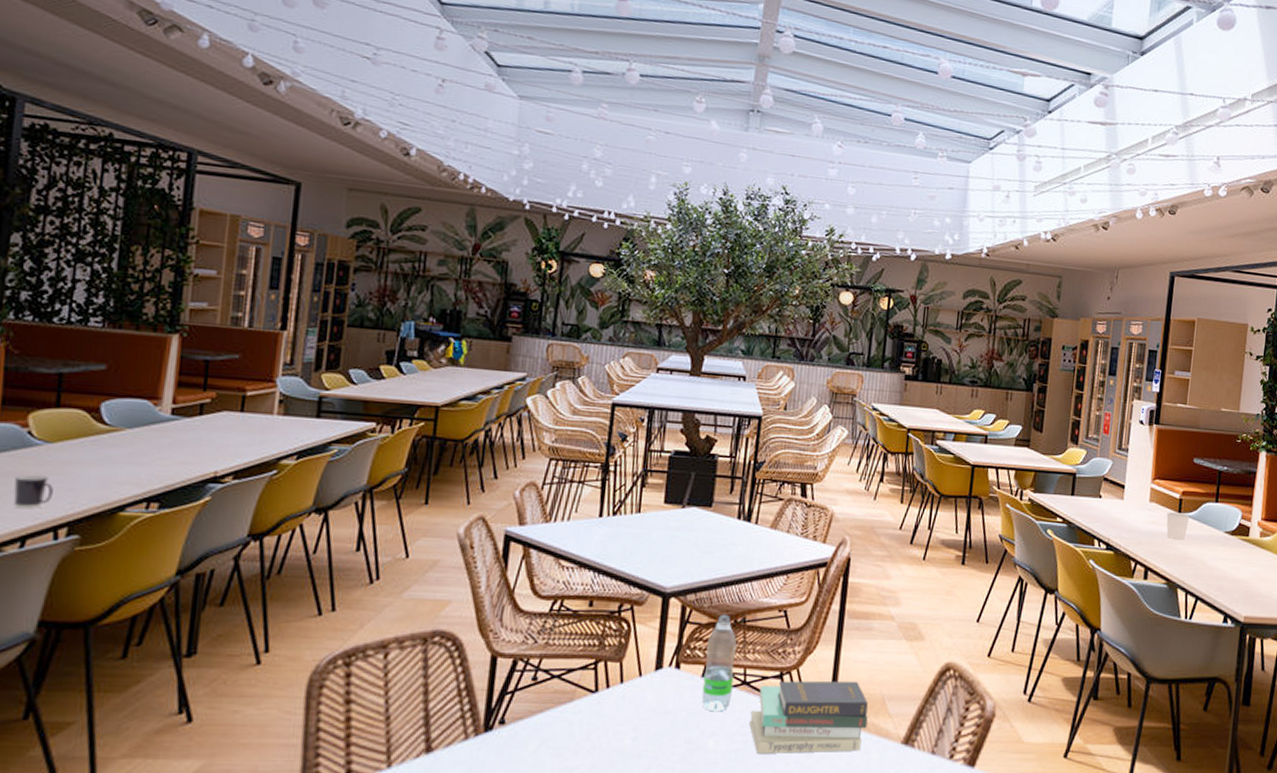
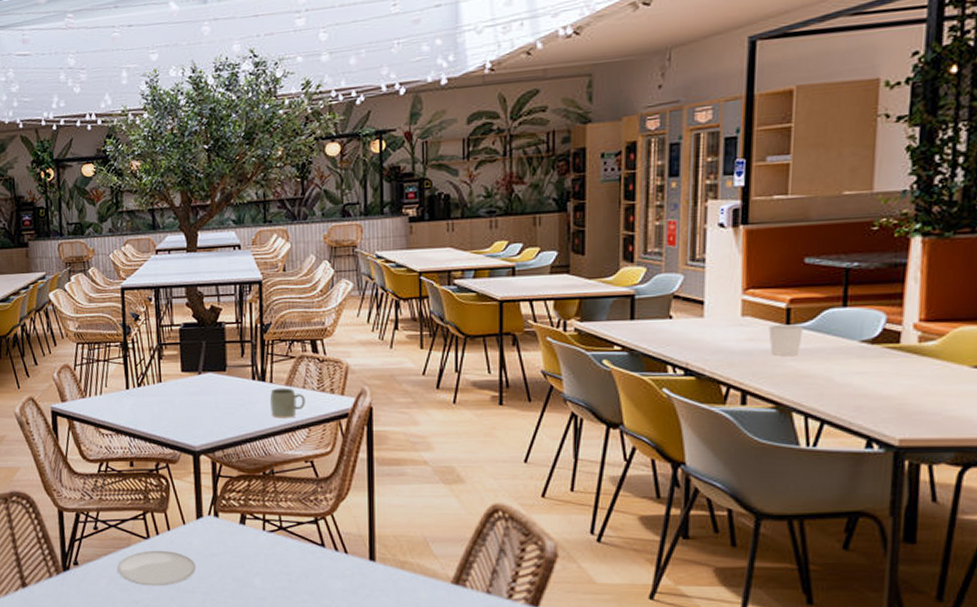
plate: none [552,706,647,750] -> present [116,550,197,586]
bottle: present [701,614,737,712] -> none [240,467,271,554]
books: present [749,681,868,754] -> none [290,524,412,591]
mug: none [751,530,788,563] -> present [269,387,305,418]

